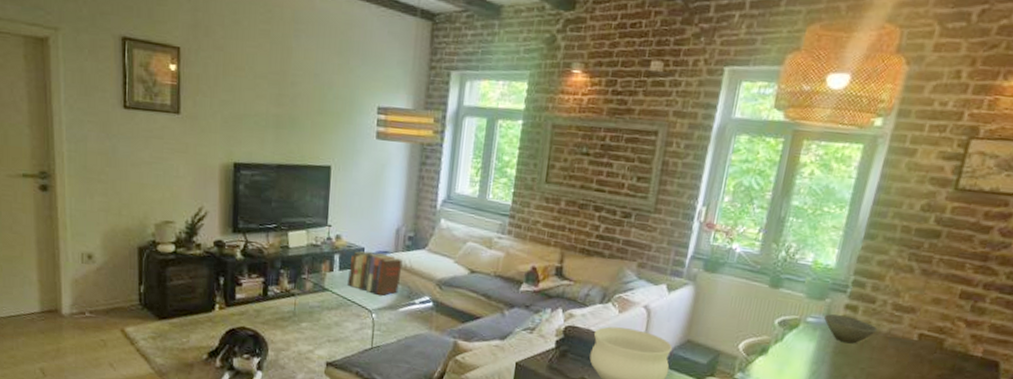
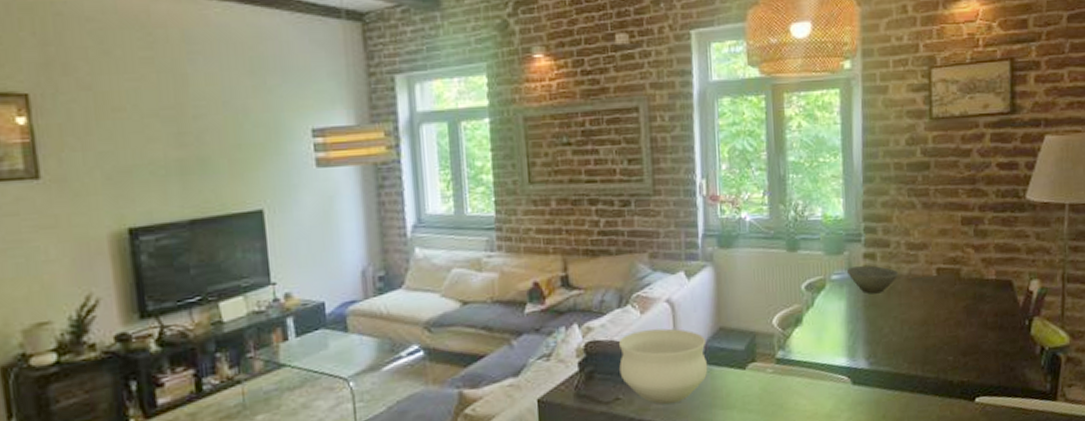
books: present [348,251,403,296] -> none [308,304,378,358]

